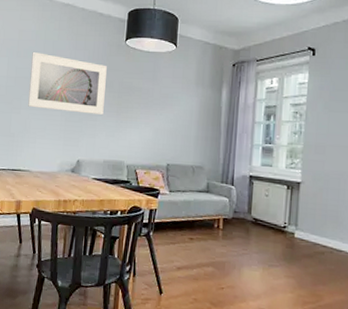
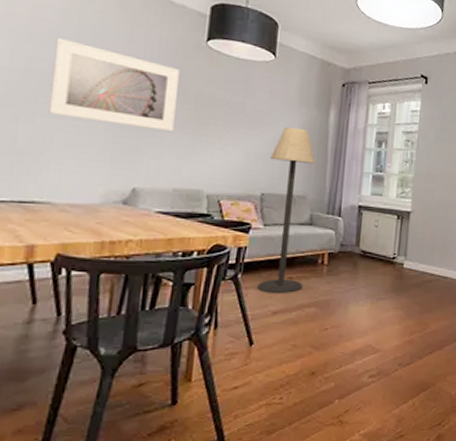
floor lamp: none [165,106,211,253] -> present [257,127,316,294]

